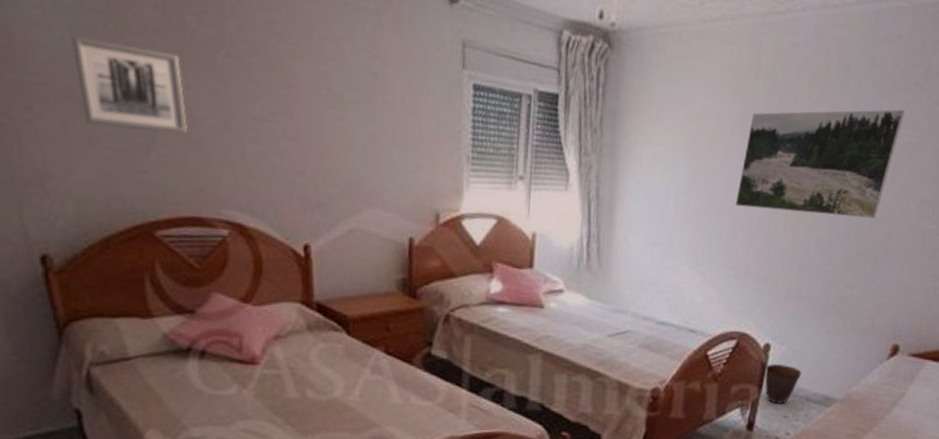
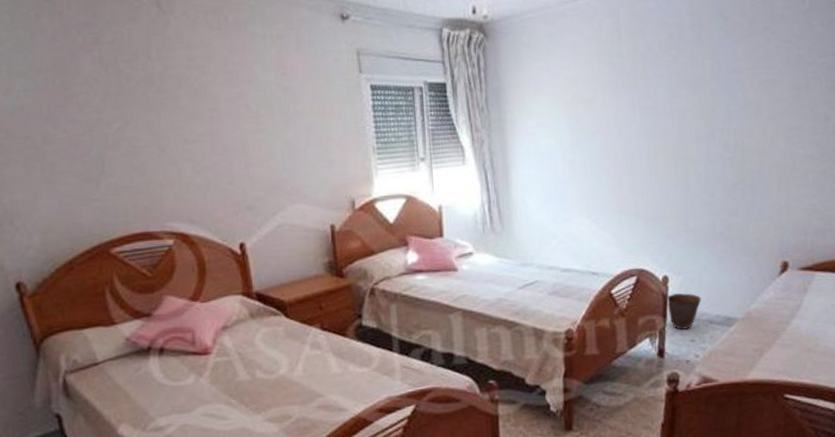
wall art: present [72,35,187,134] -> none [26,93,130,166]
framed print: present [735,109,905,218] -> none [616,52,758,157]

